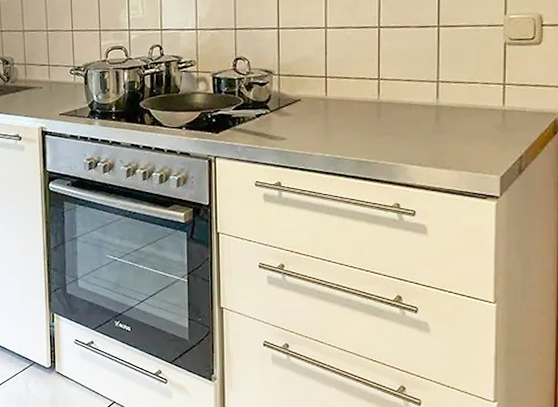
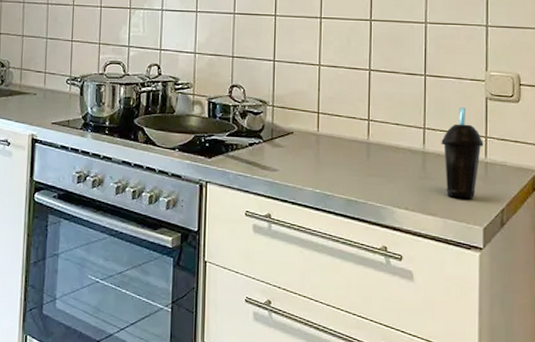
cup: none [456,56,501,149] -> present [441,108,484,198]

